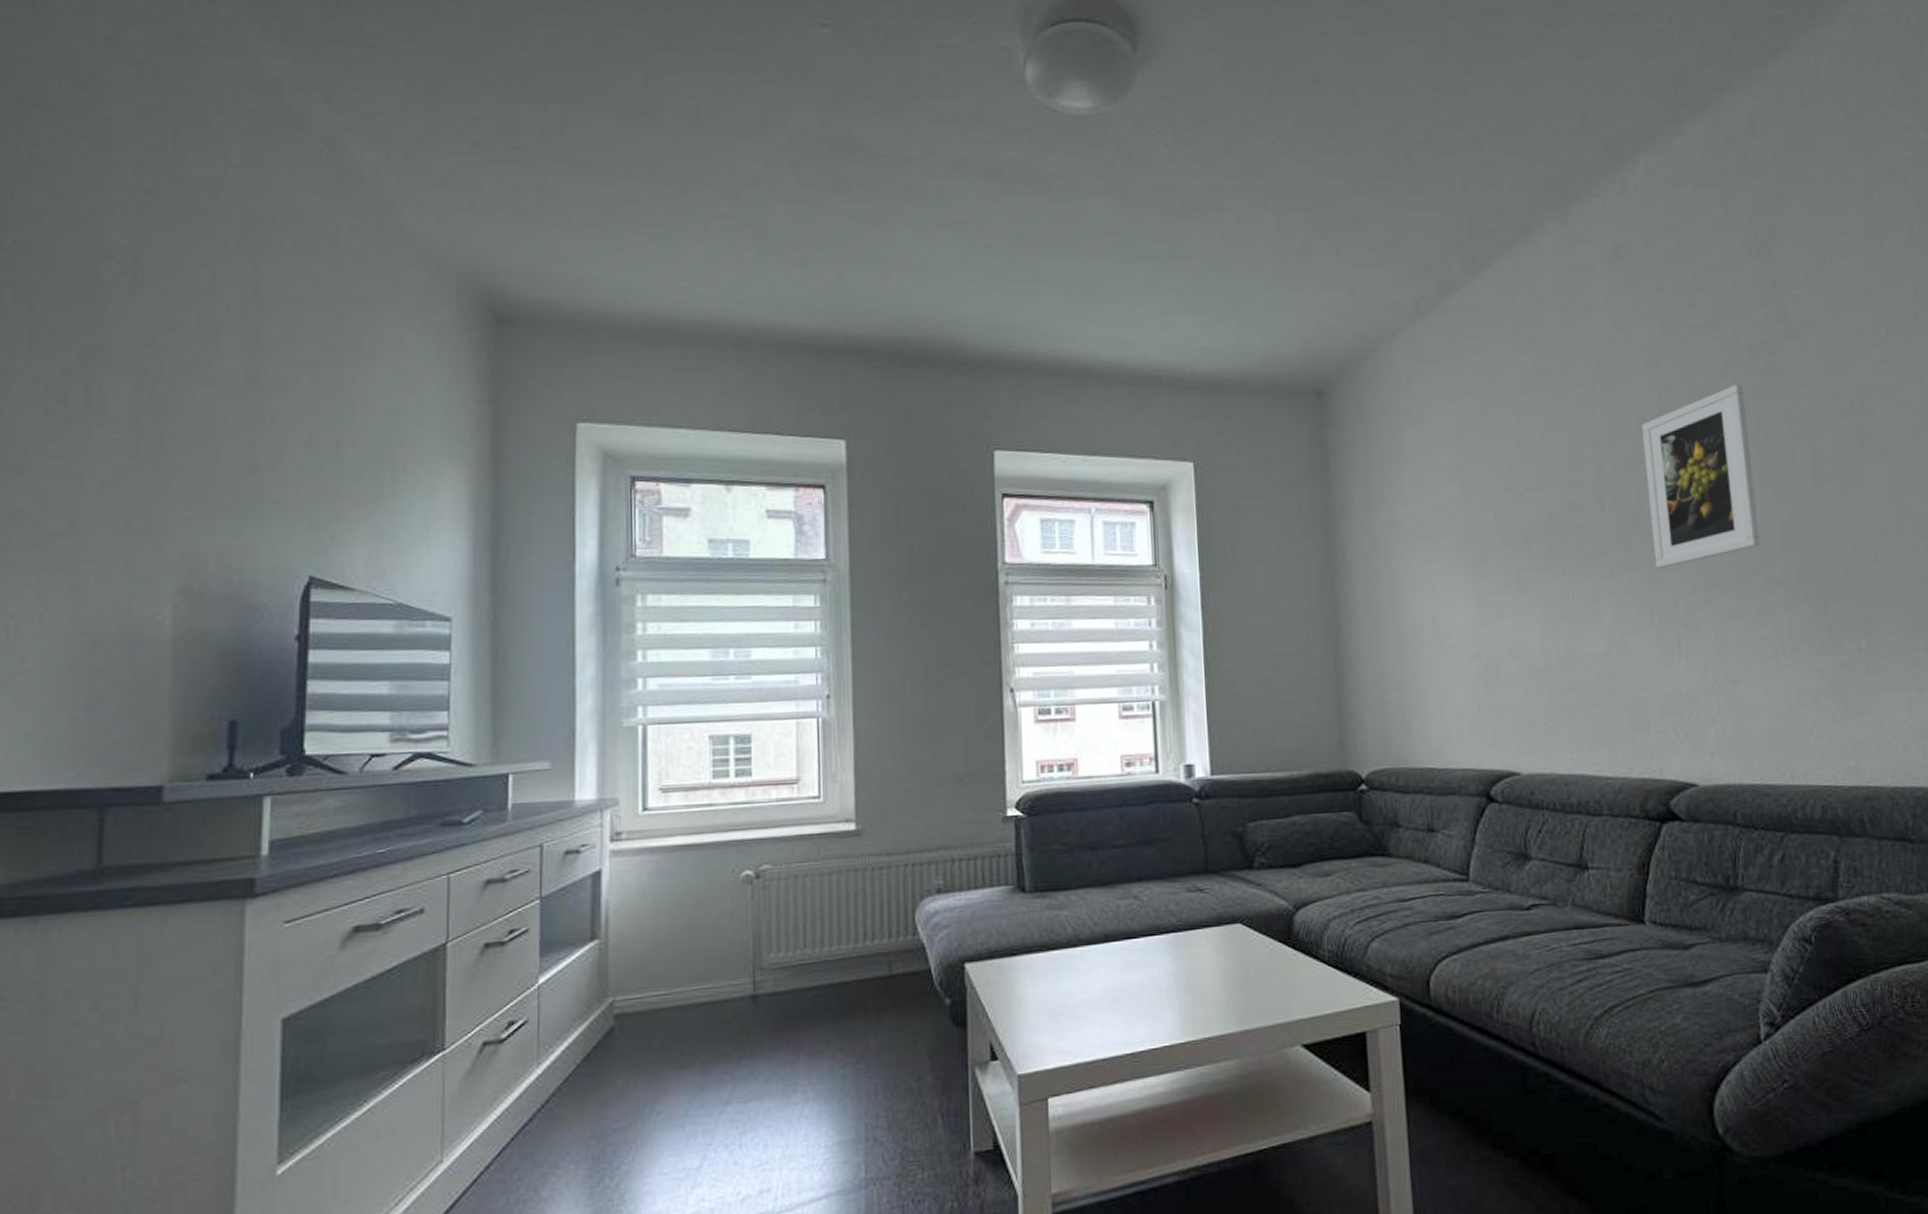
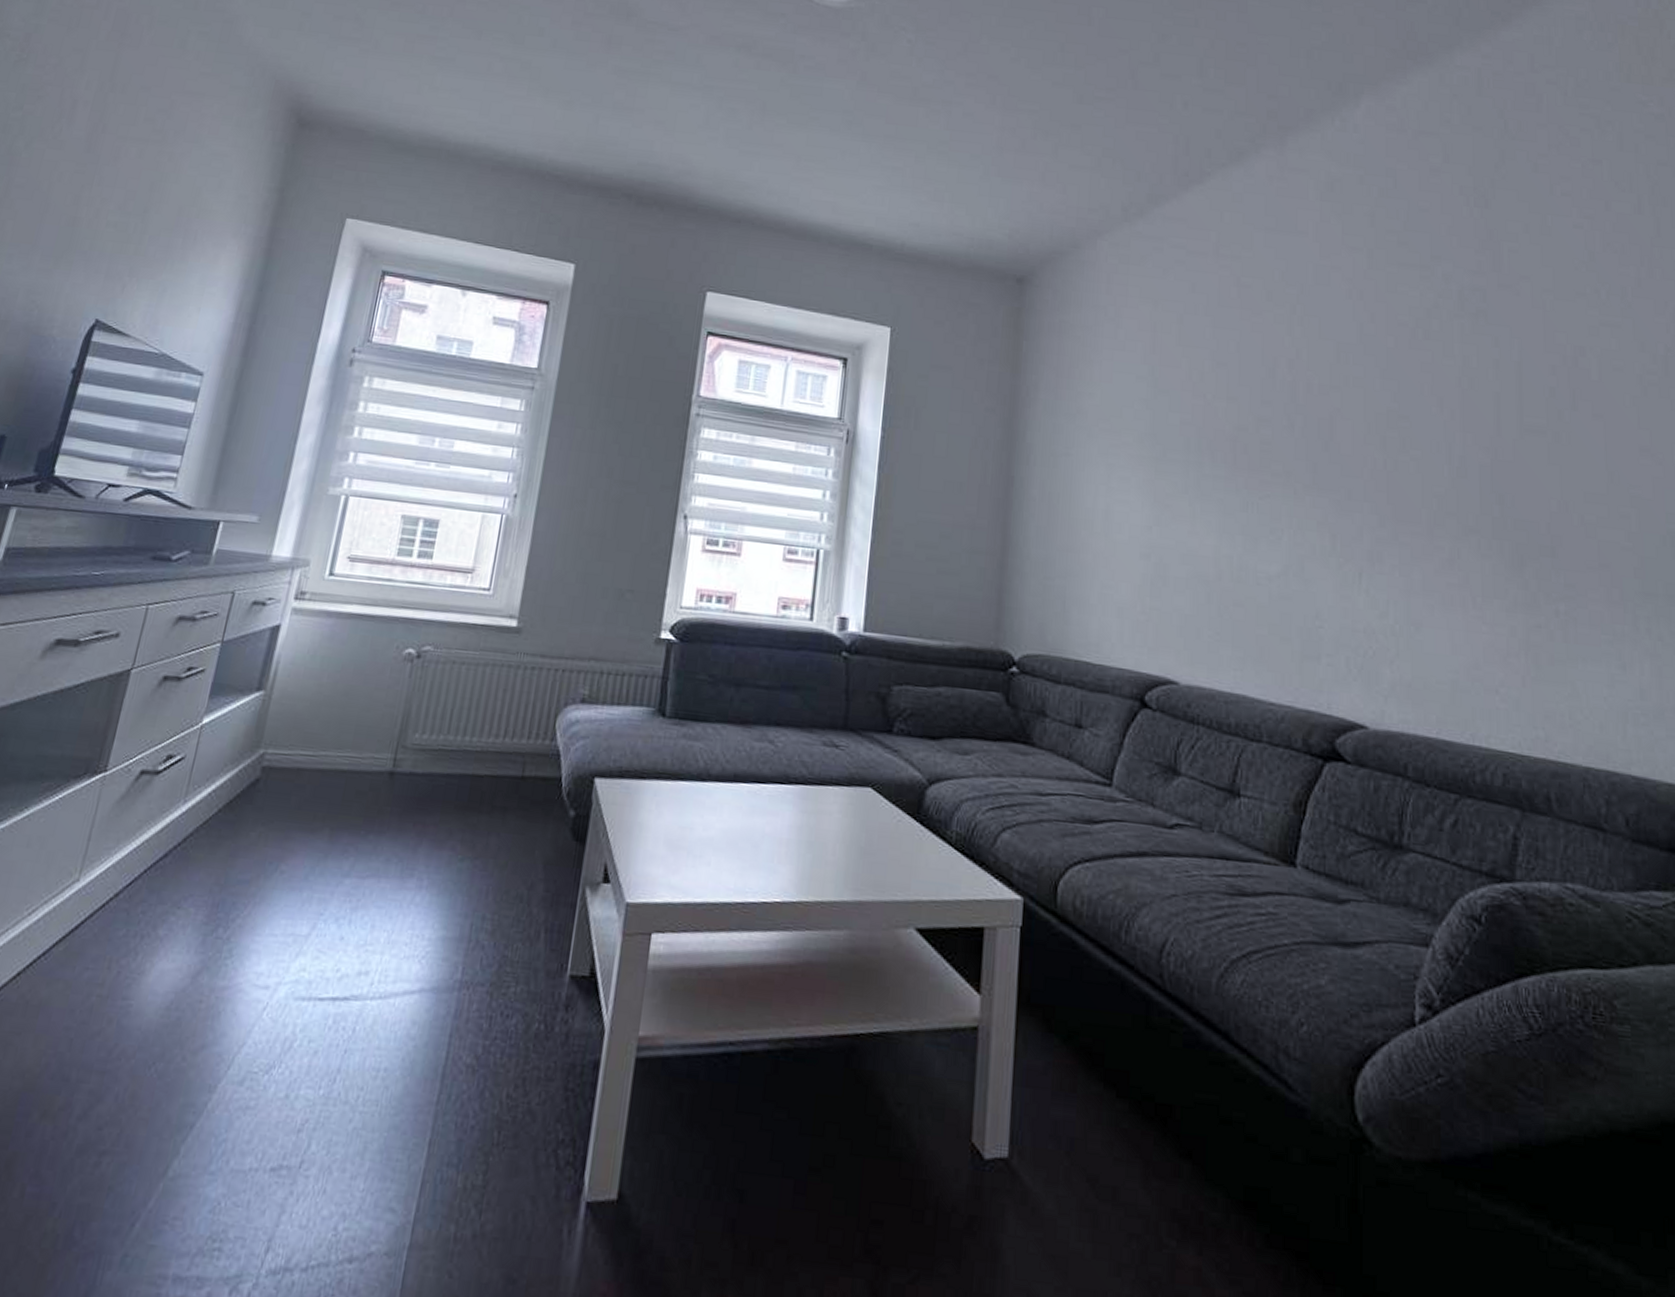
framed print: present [1641,384,1761,569] -> none [1340,325,1456,498]

